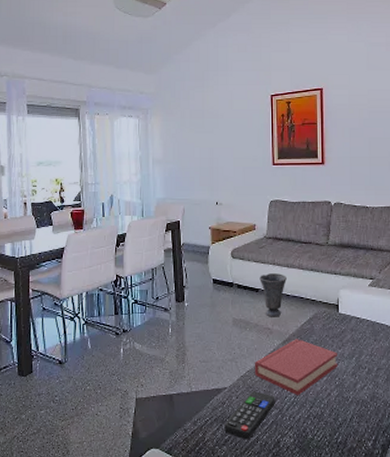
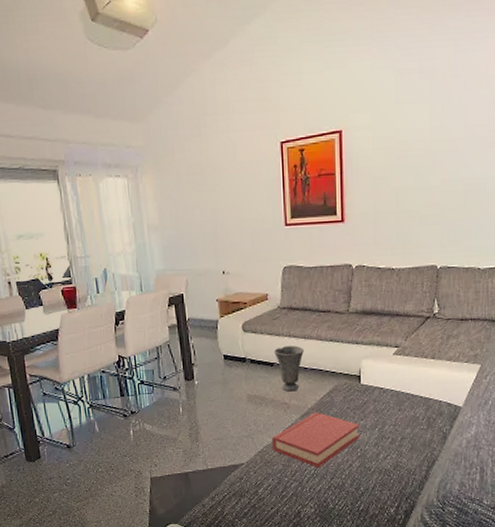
remote control: present [224,391,275,440] -> none [243,465,295,512]

